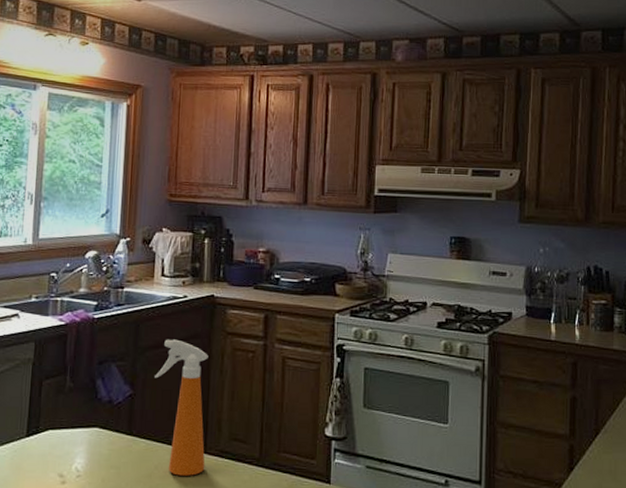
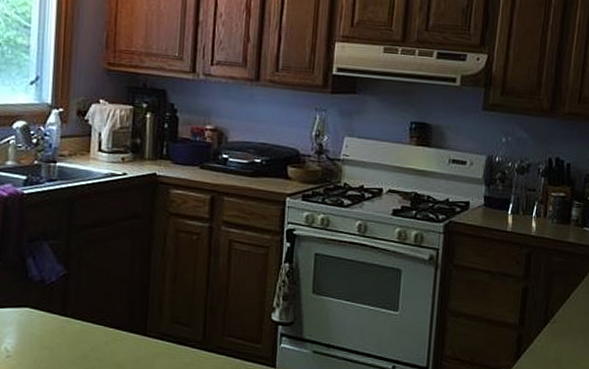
spray bottle: present [155,339,208,476] -> none [91,218,149,358]

